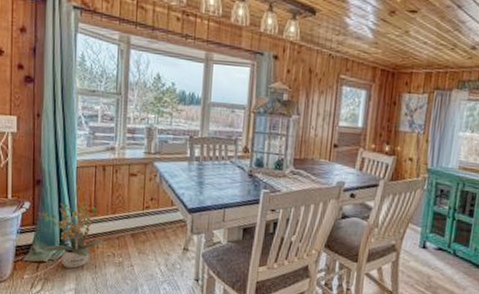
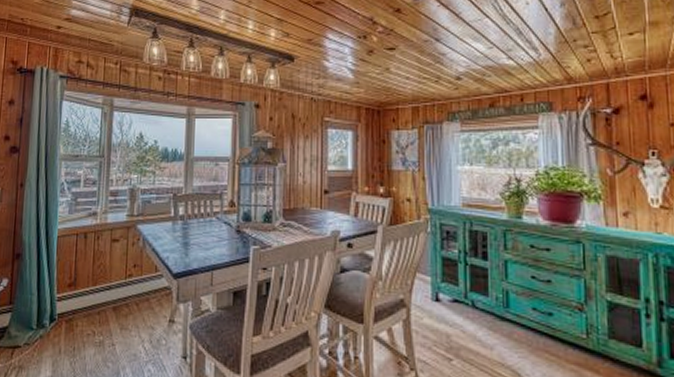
potted plant: present [37,201,105,269] -> none [15,273,85,353]

